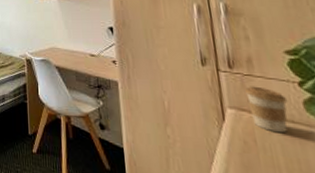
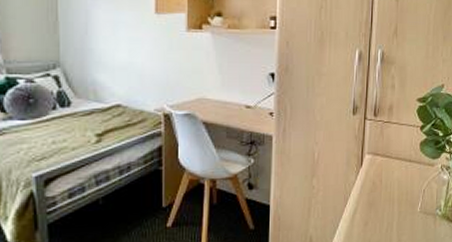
coffee cup: present [245,86,288,134] -> none [382,132,411,172]

